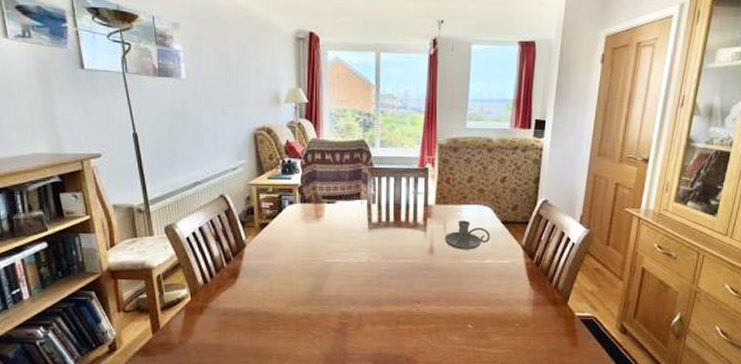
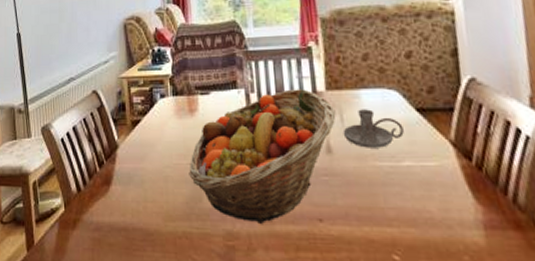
fruit basket: none [312,202,441,306] -> present [189,89,336,224]

